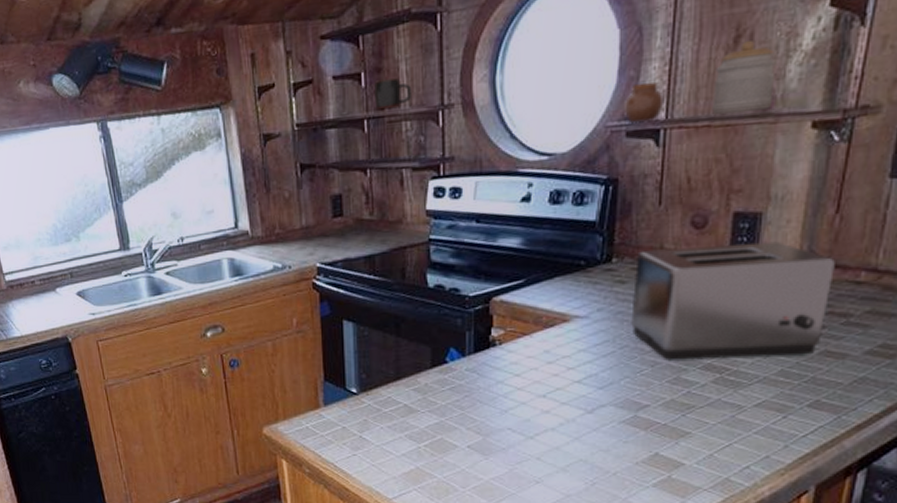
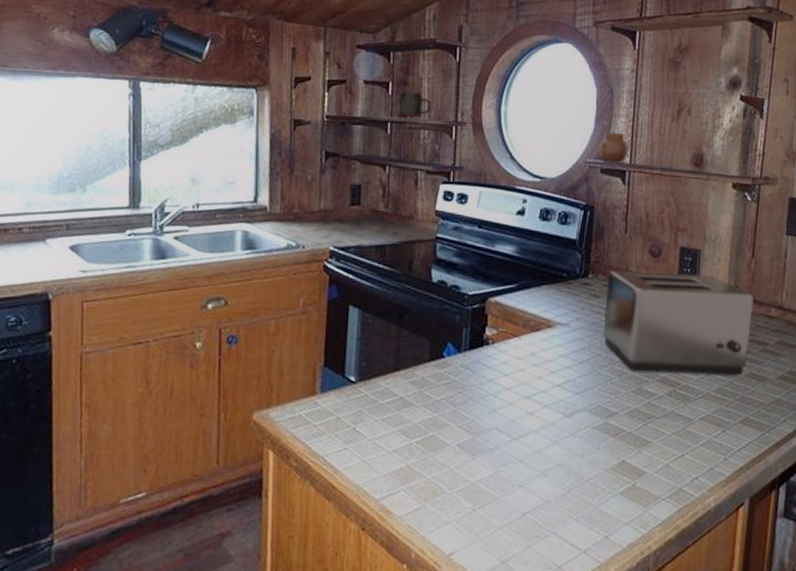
jar: present [712,41,777,116] -> none [663,115,707,169]

